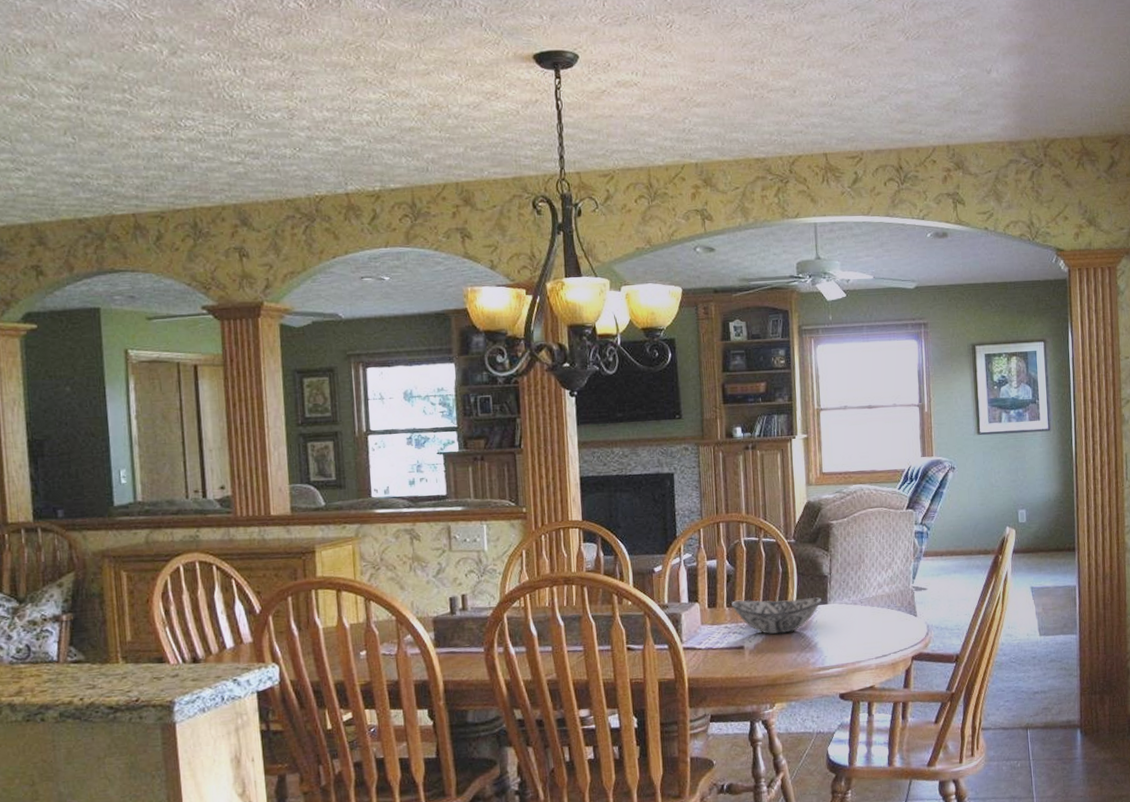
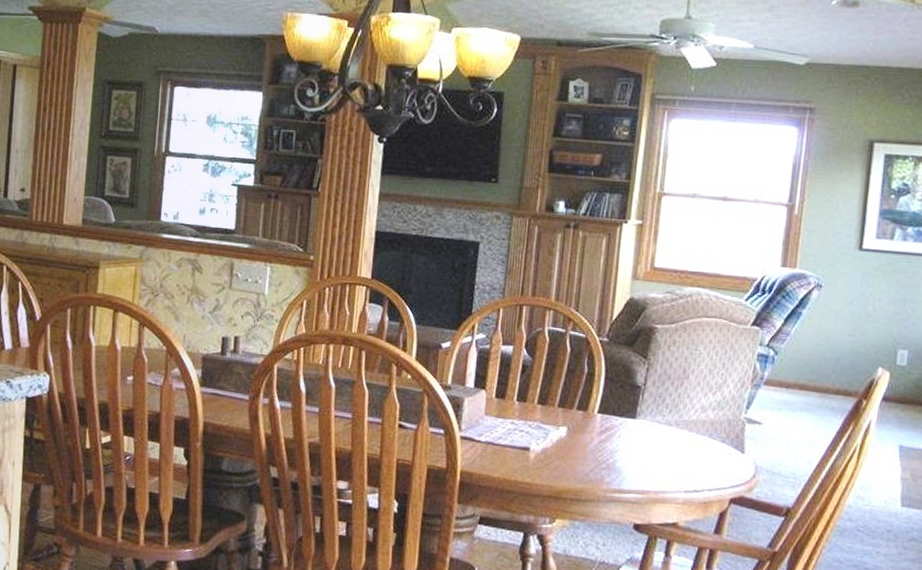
decorative bowl: present [730,597,821,634] -> none [522,395,629,443]

